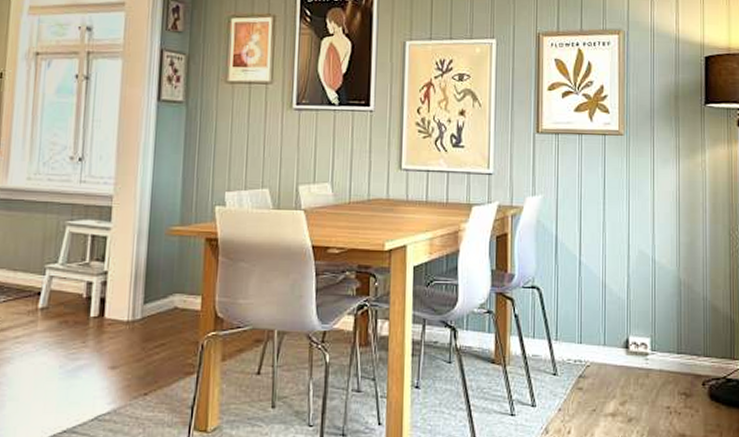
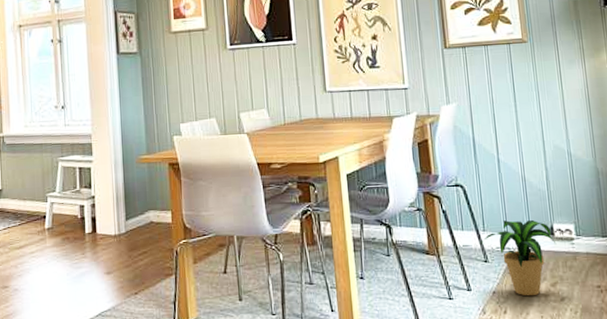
potted plant: none [552,330,630,416] -> present [481,220,557,297]

